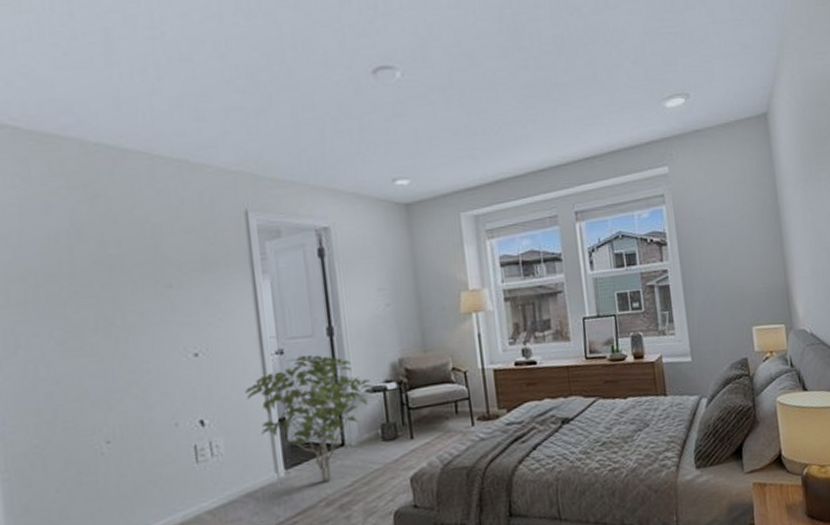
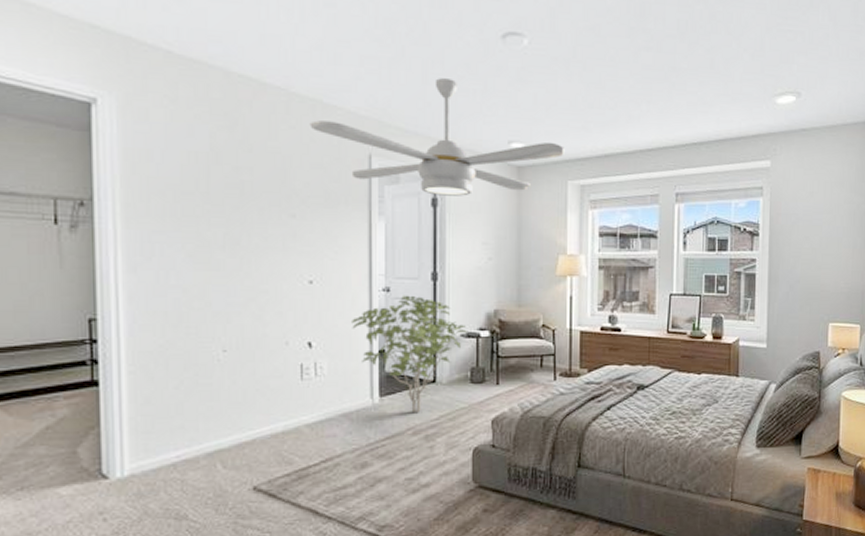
ceiling fan: none [177,121,453,245] -> present [309,78,564,196]

